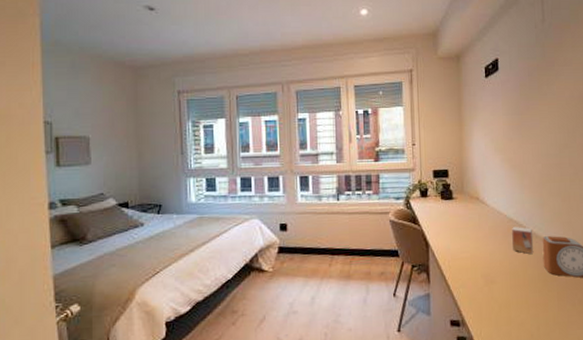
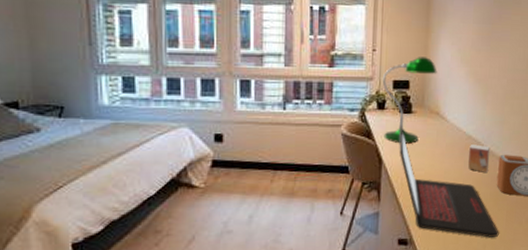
desk lamp: none [423,148,473,228] -> present [382,57,437,144]
laptop: none [442,210,552,320] -> present [398,125,499,238]

